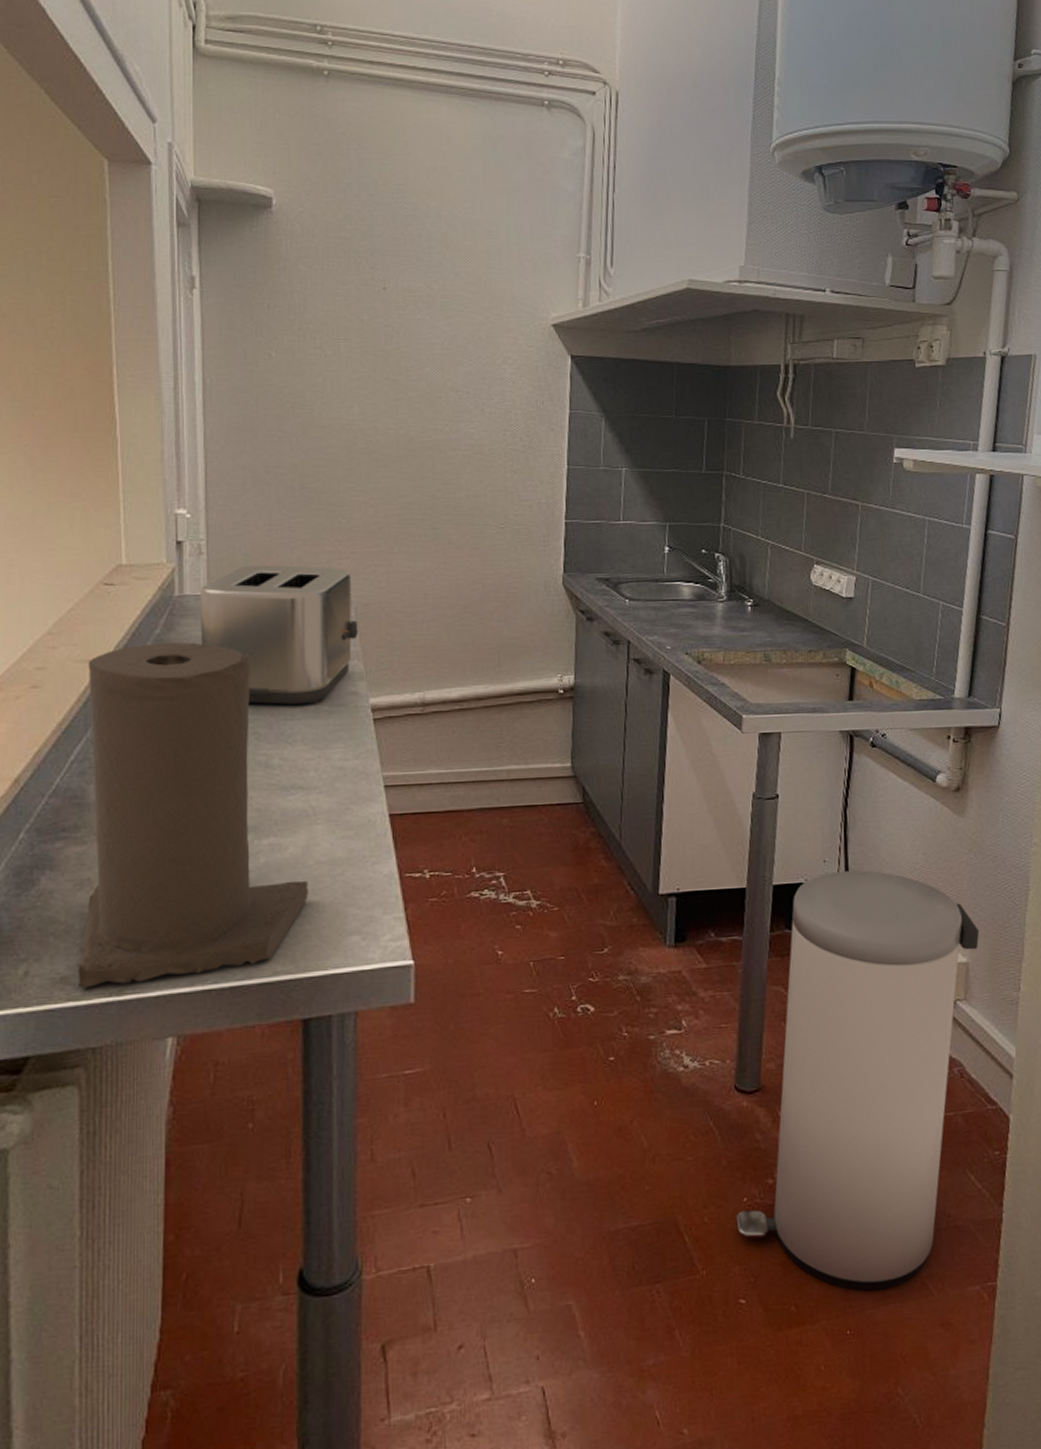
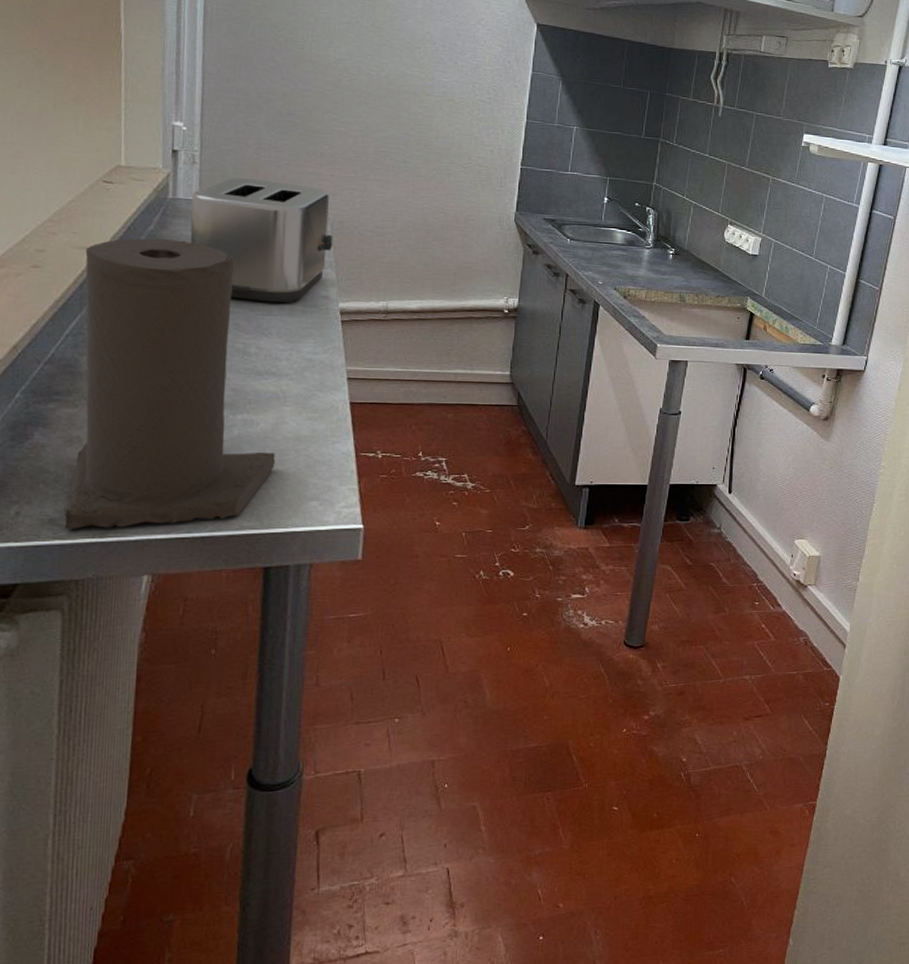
pedal bin: present [736,870,980,1291] -> none [616,477,832,804]

